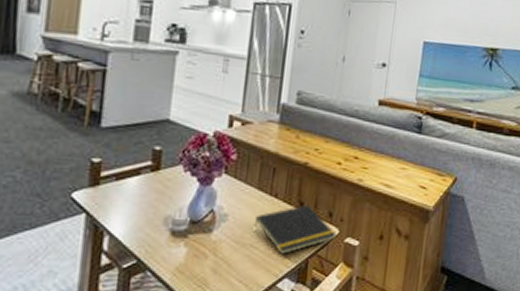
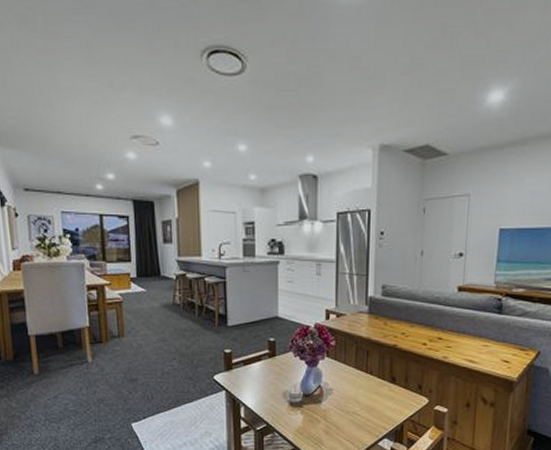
notepad: present [253,205,336,254] -> none [354,379,426,419]

